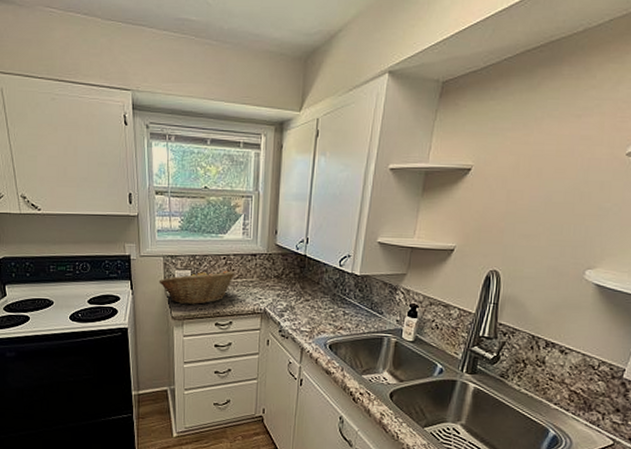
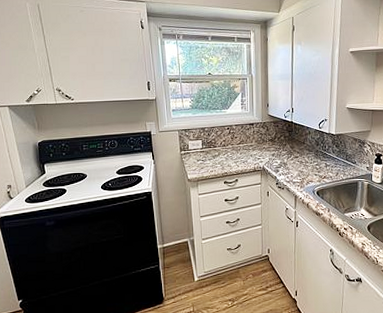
fruit basket: present [158,270,235,304] -> none [175,138,238,168]

